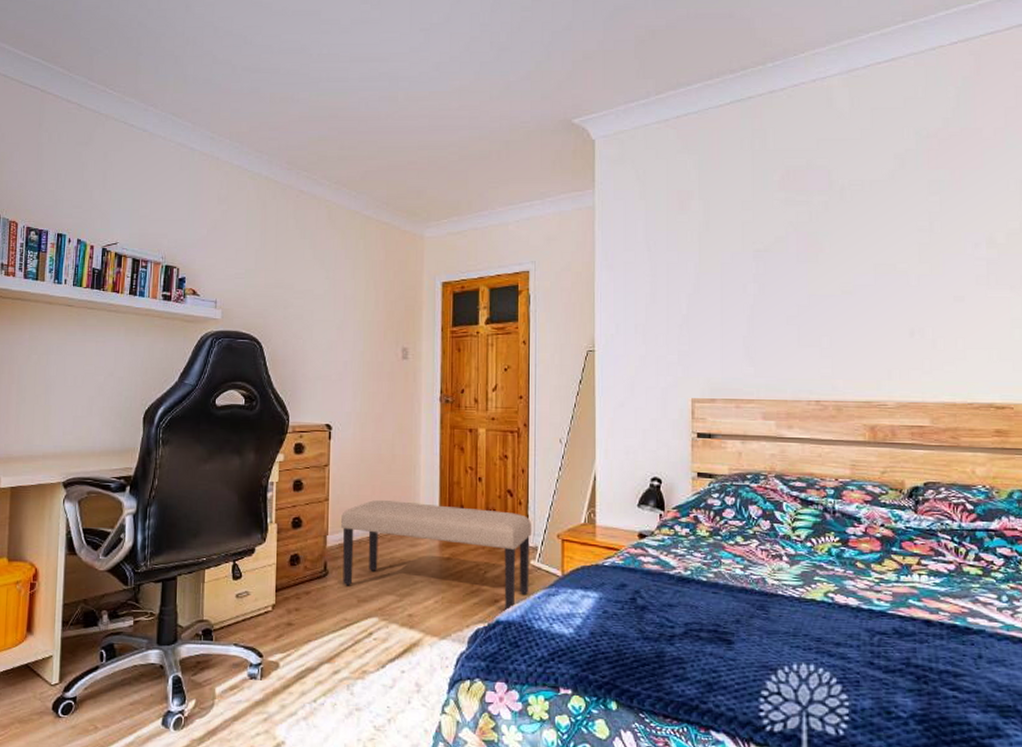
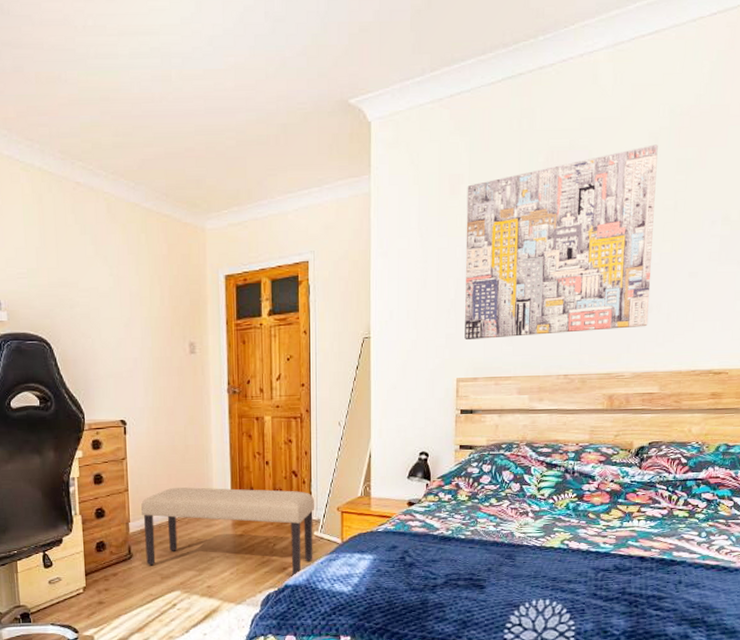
wall art: none [697,166,911,359] -> present [465,144,658,341]

